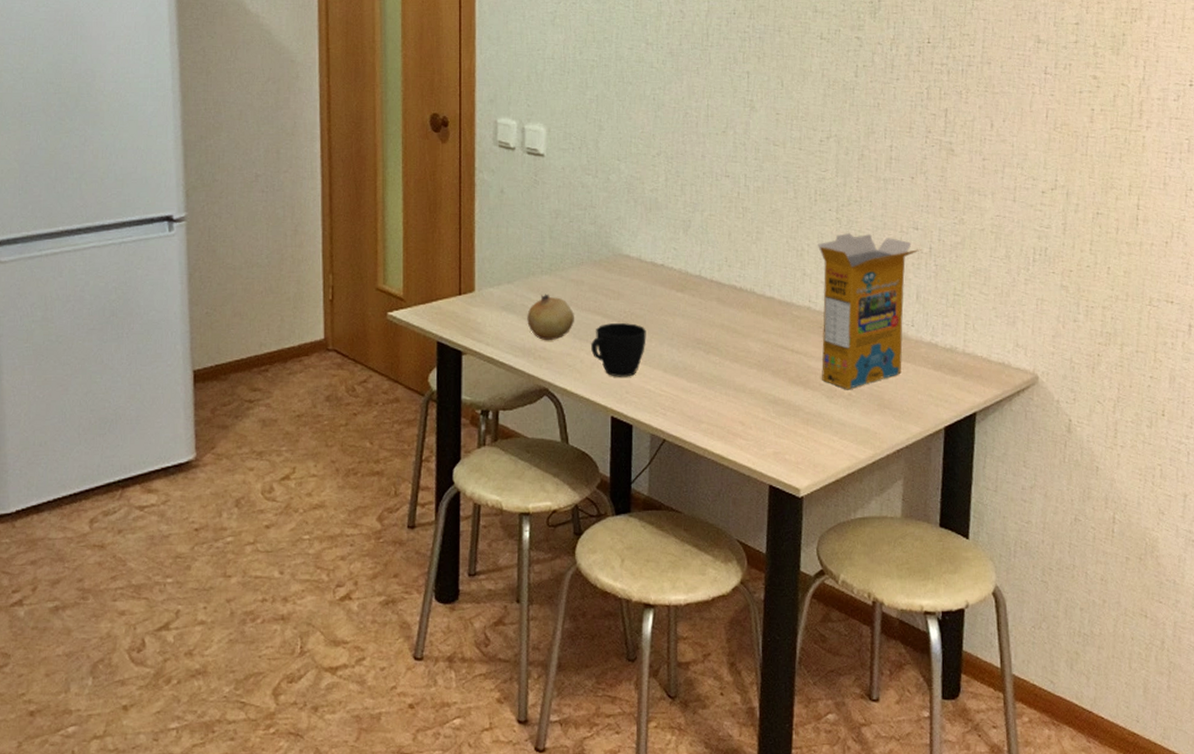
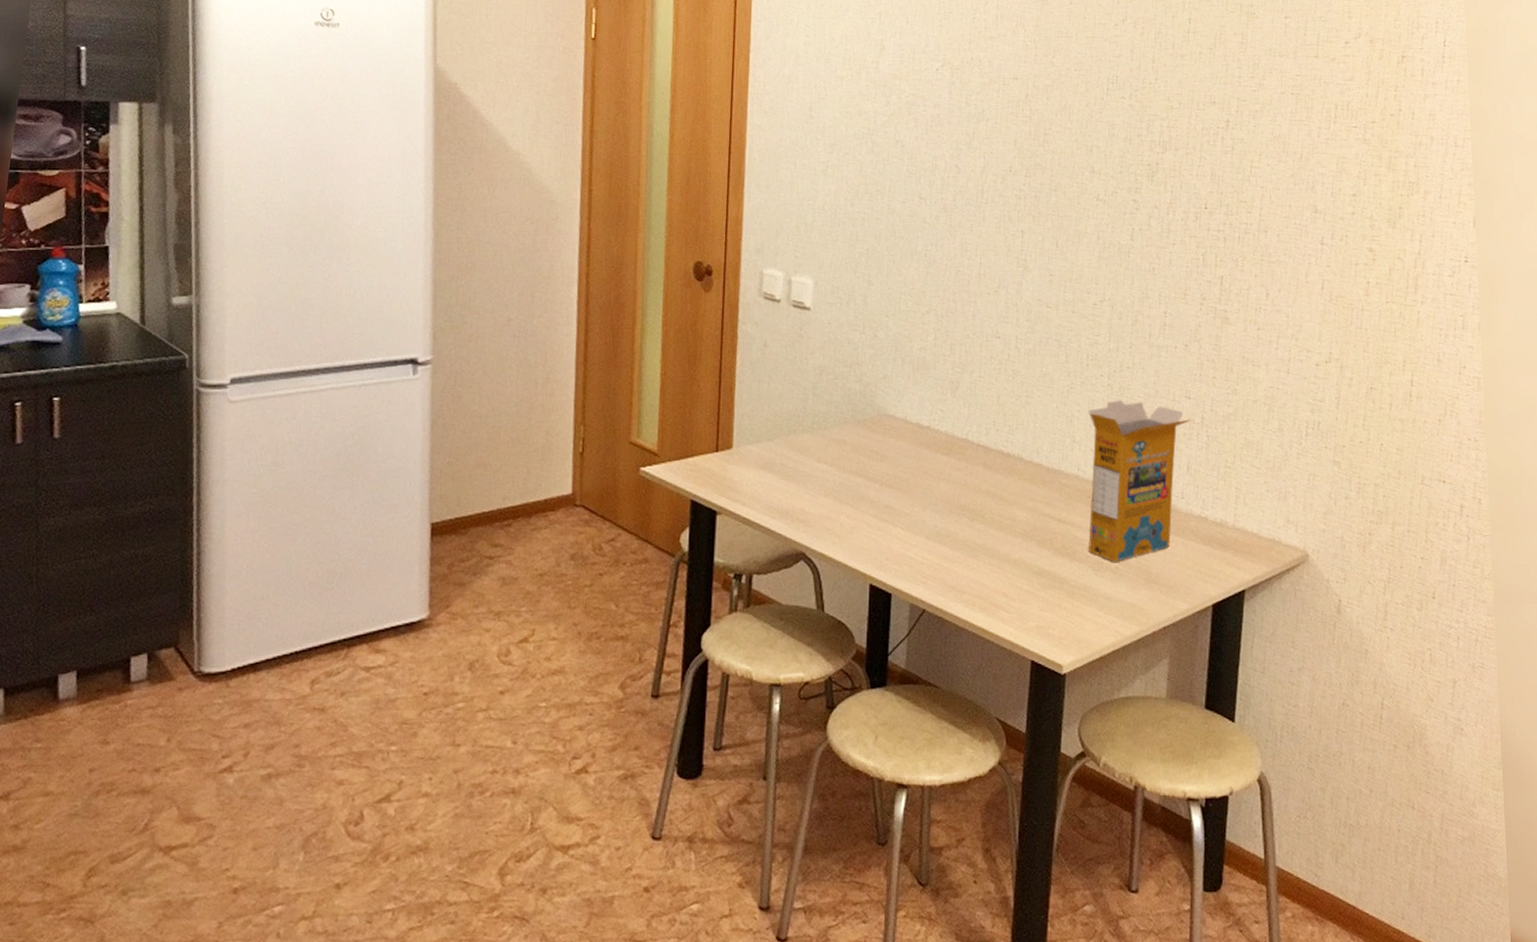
fruit: present [527,294,574,341] -> none [786,453,835,503]
cup: present [591,323,646,377] -> none [852,486,909,543]

